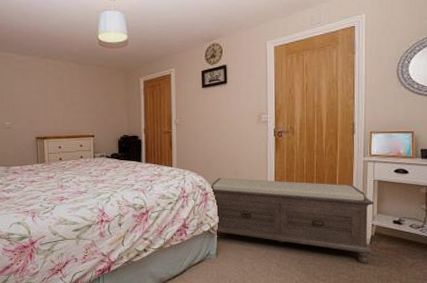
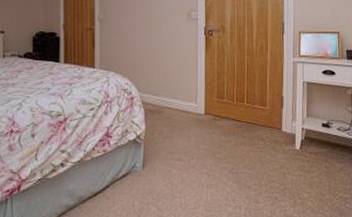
bench: present [209,177,375,265] -> none [136,80,304,171]

